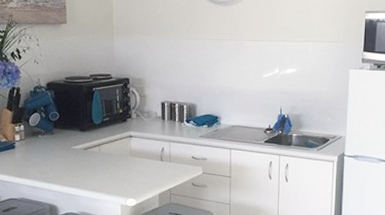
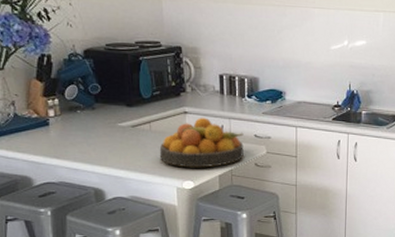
fruit bowl: none [106,140,182,187] -> present [159,117,244,168]

